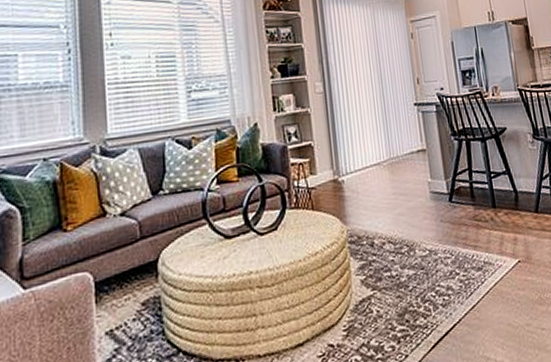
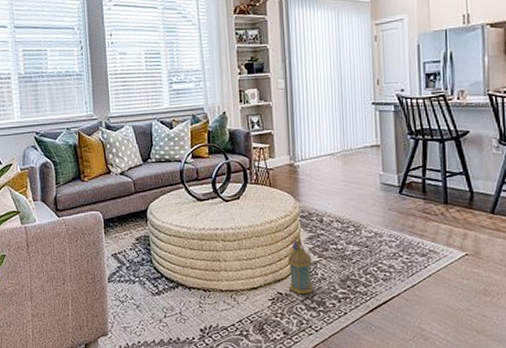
lantern: none [337,267,369,343] -> present [287,236,314,295]

